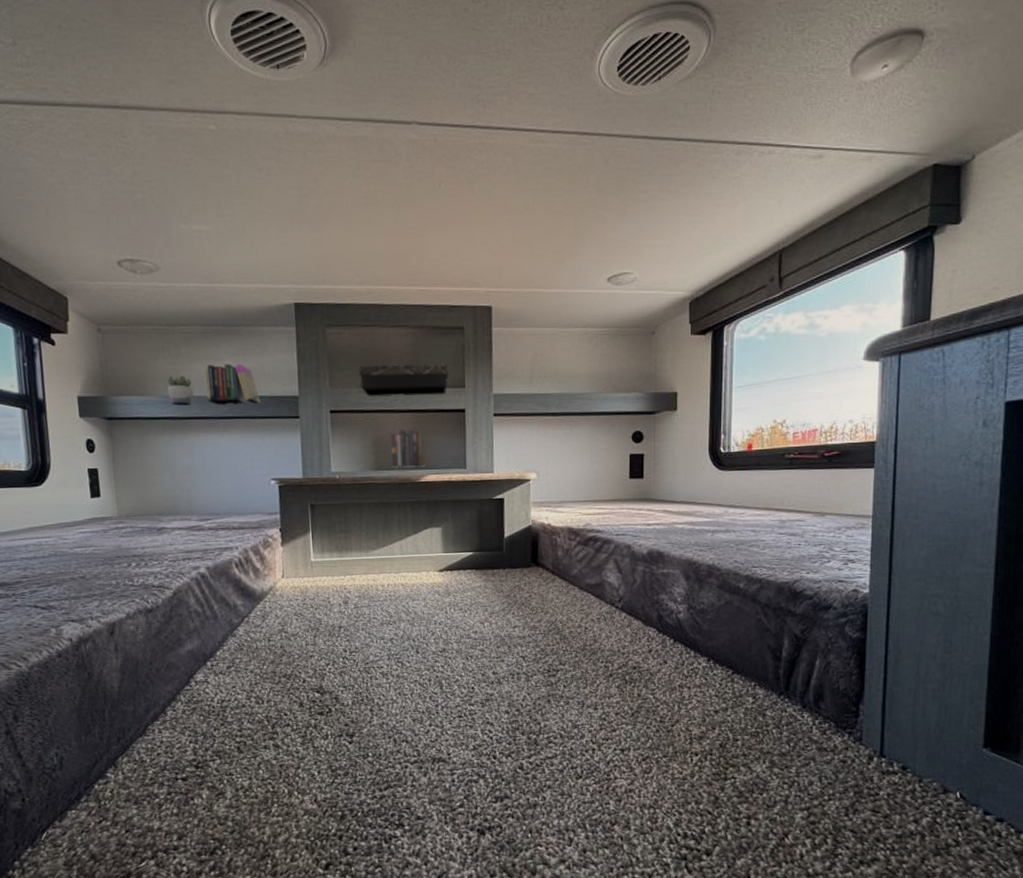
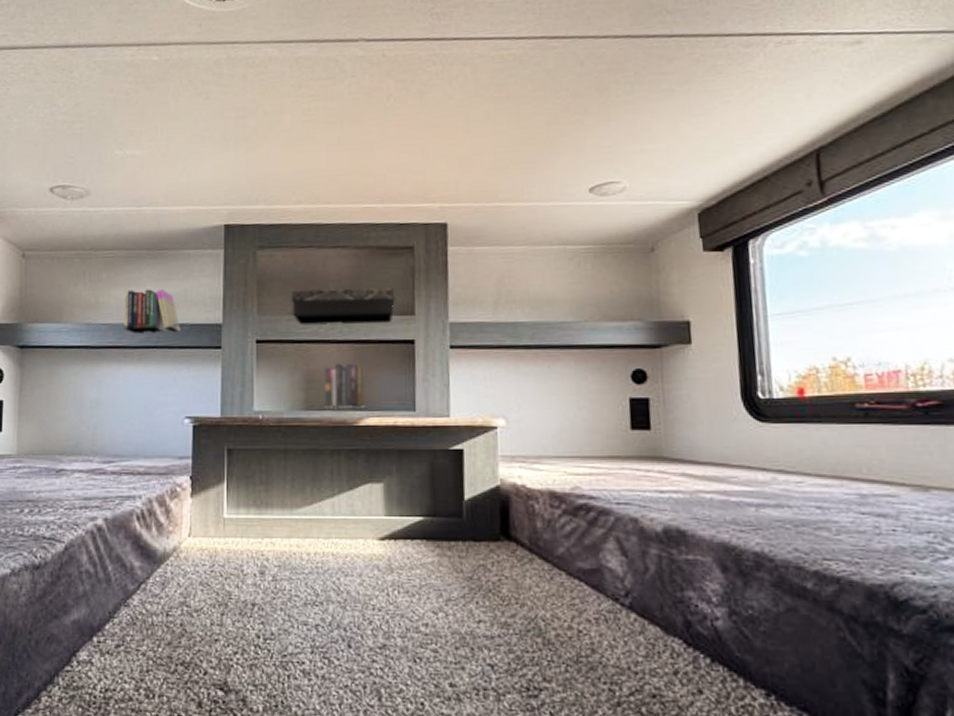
succulent plant: present [167,375,194,406] -> none [83,301,110,334]

